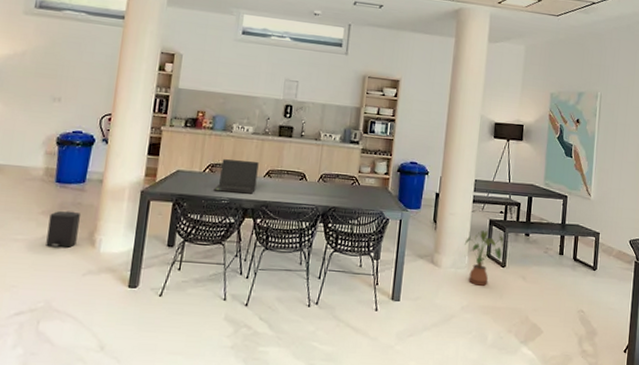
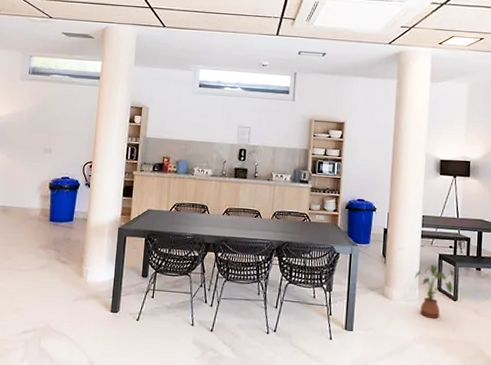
pedal bin: present [46,211,80,249] -> none [44,245,70,278]
laptop: present [213,159,259,194] -> none [179,199,218,230]

